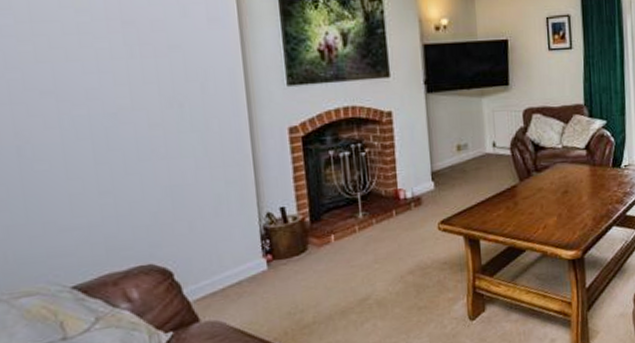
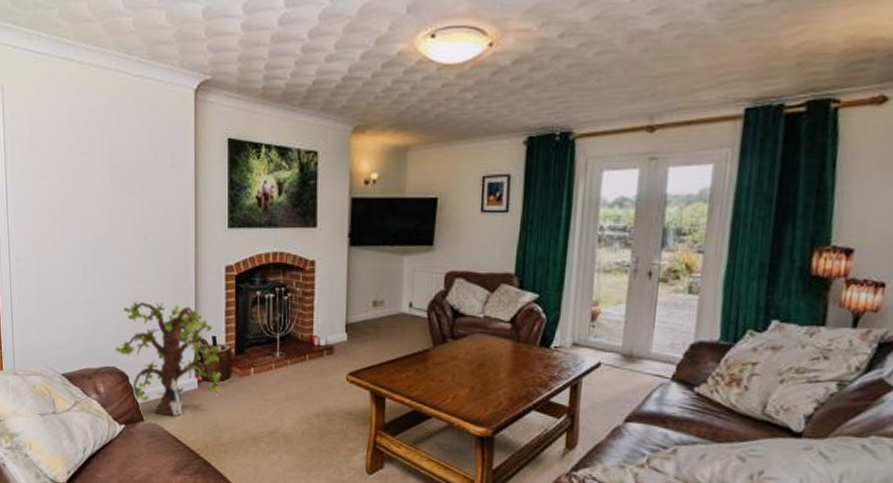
tree: none [149,178,298,309] -> present [115,301,222,416]

